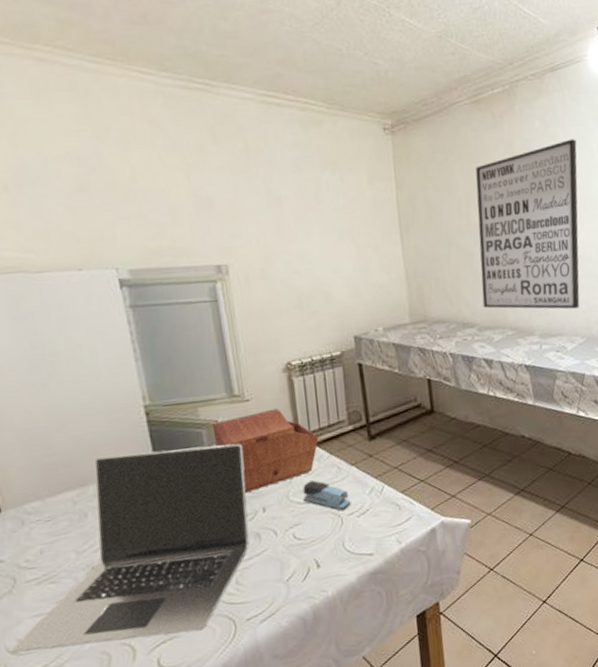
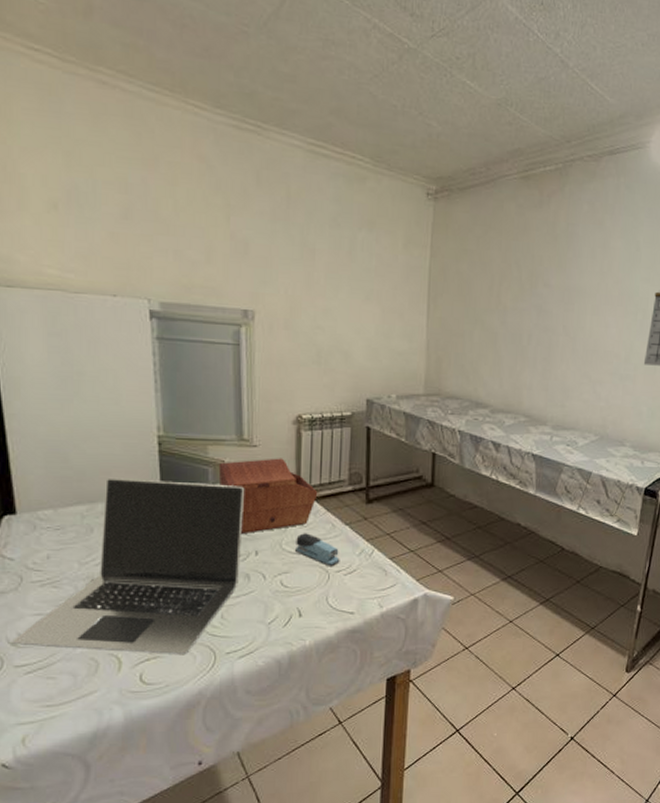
wall art: present [475,139,580,309] -> none [499,228,624,405]

